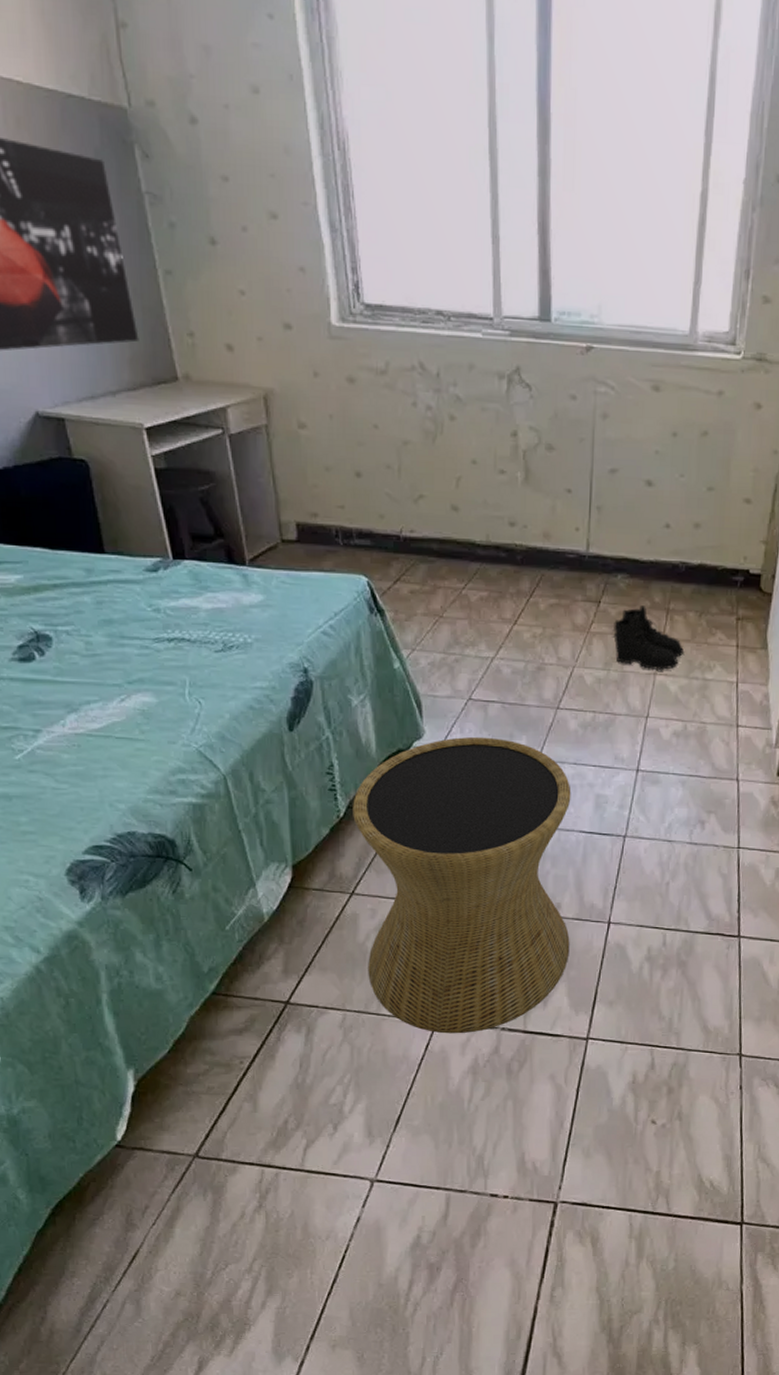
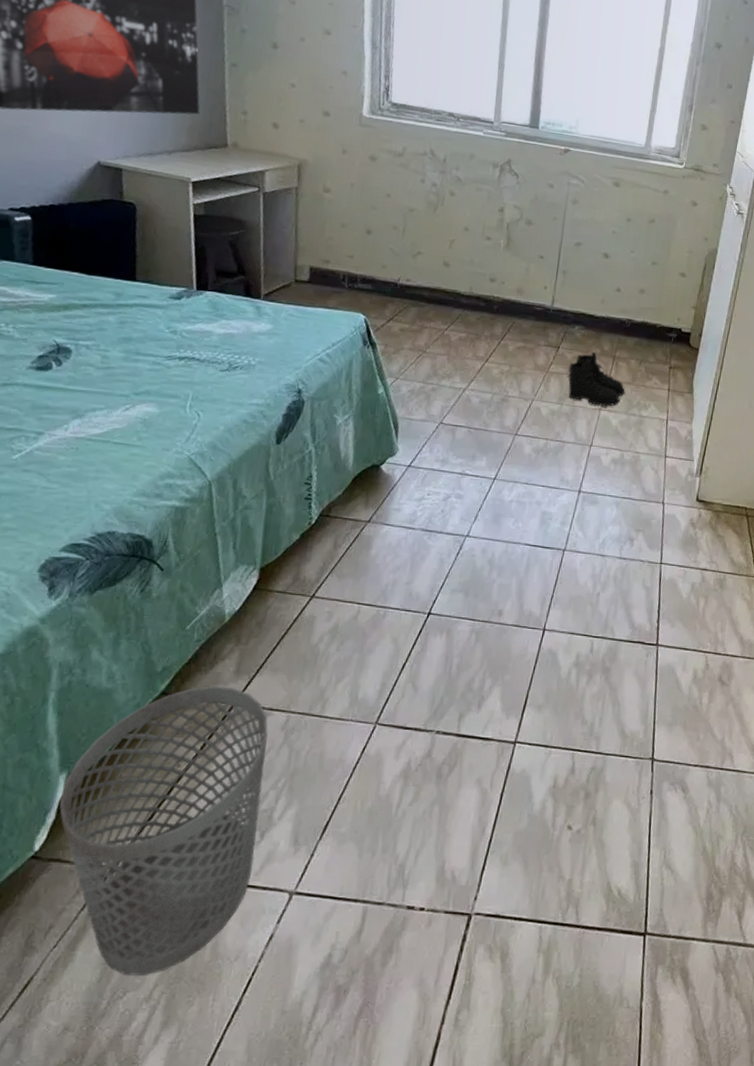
wastebasket: none [132,986,331,1250] -> present [59,686,268,976]
side table: present [353,736,571,1034] -> none [316,456,521,737]

